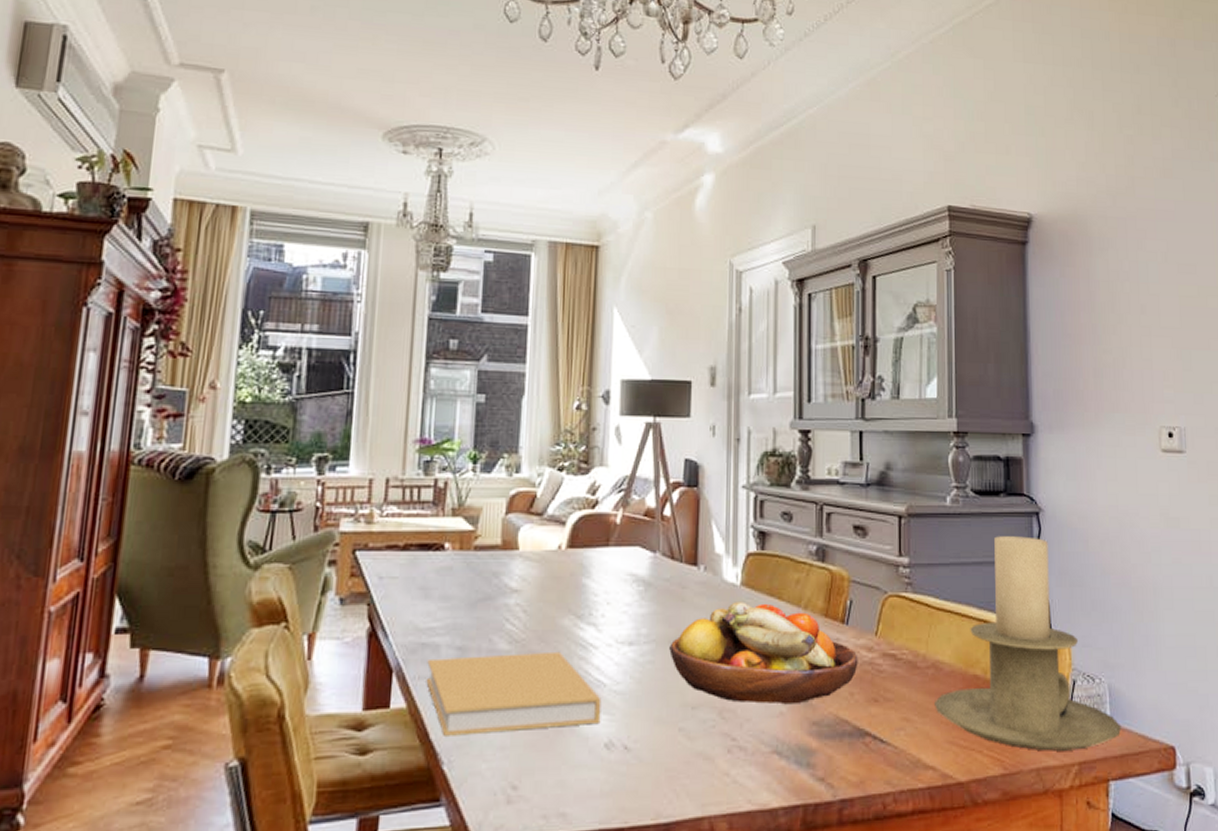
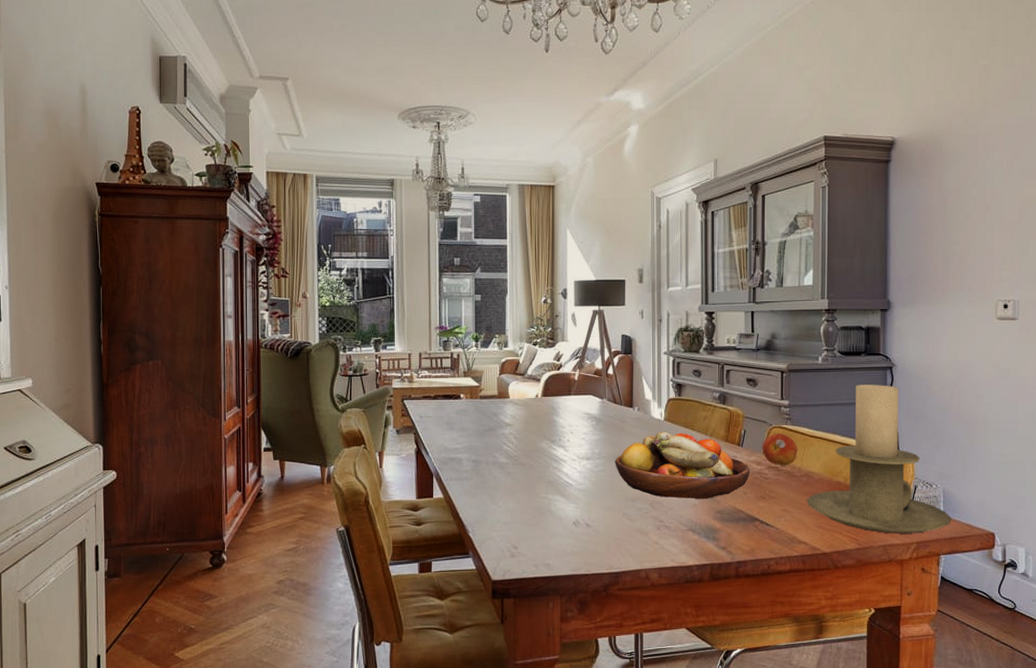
book: present [426,651,602,736] -> none [455,463,570,515]
fruit: none [874,605,921,652] -> present [762,434,797,466]

